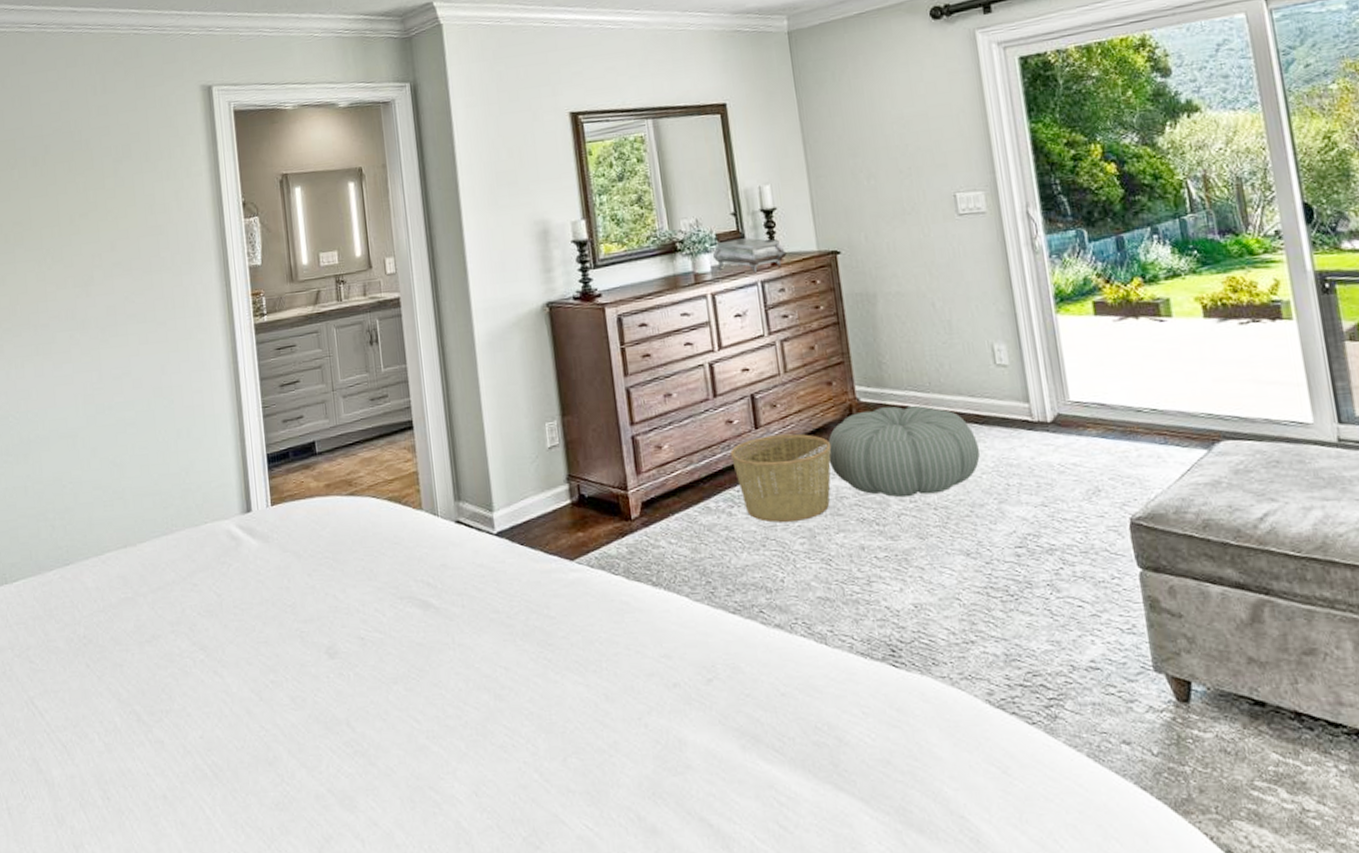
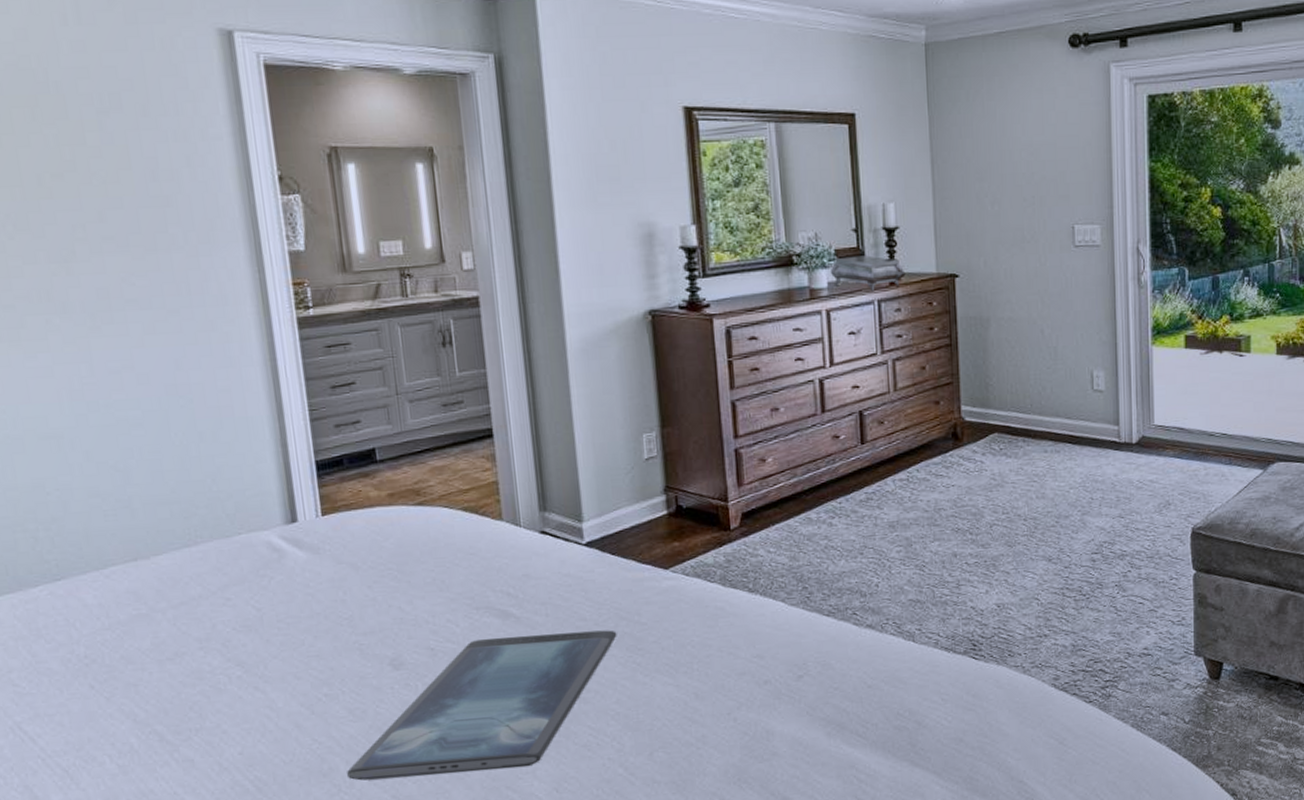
tablet: none [289,623,528,772] -> present [347,630,617,781]
basket: present [730,433,832,523] -> none [834,449,934,532]
pouf: present [828,406,980,498] -> none [930,426,1070,510]

